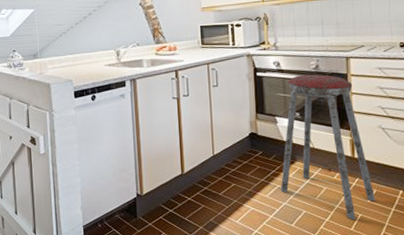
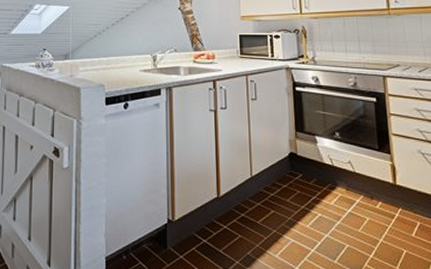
music stool: present [280,74,375,220] -> none [322,93,420,257]

